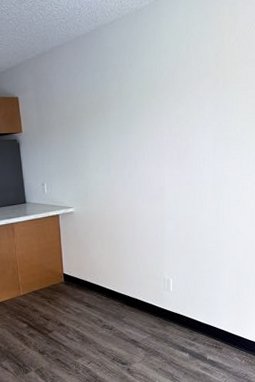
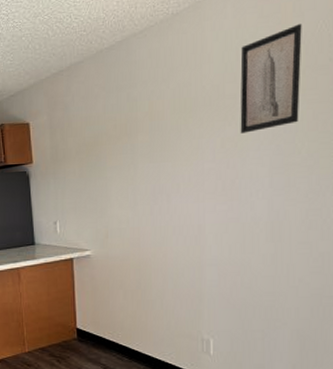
wall art: none [190,25,236,112] -> present [240,24,302,134]

